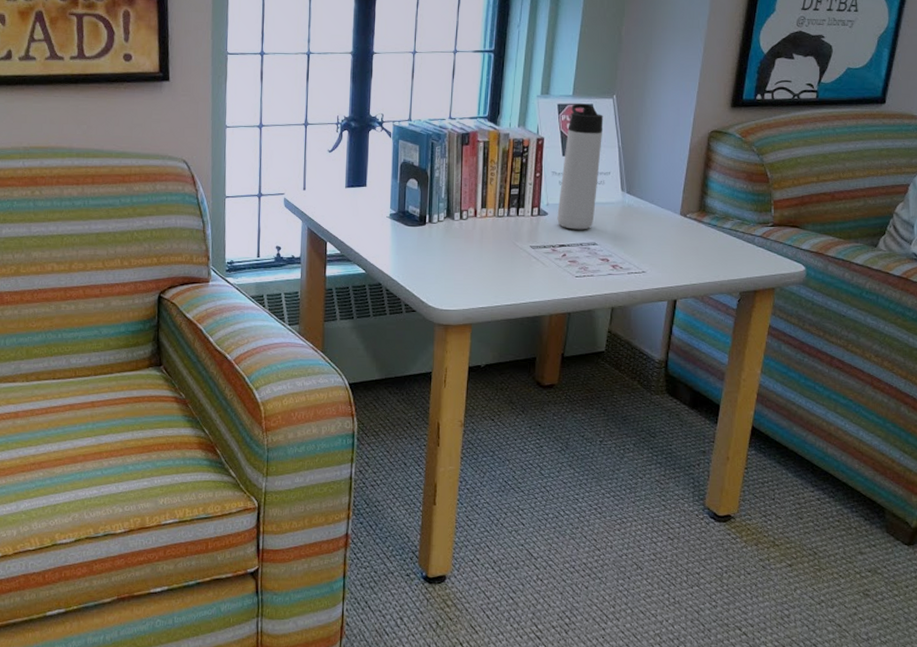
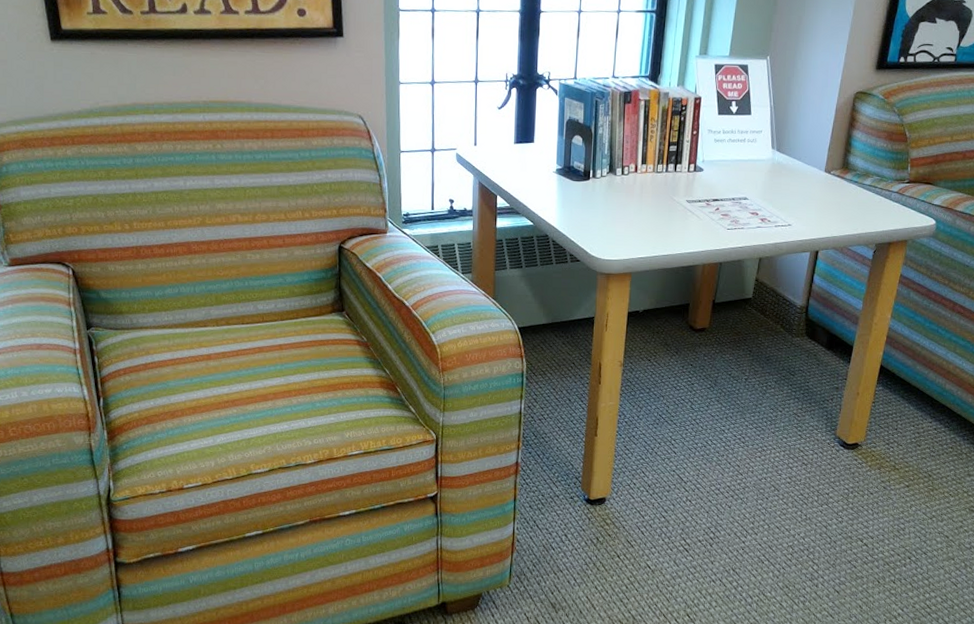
thermos bottle: present [557,103,604,230] -> none [712,63,757,185]

